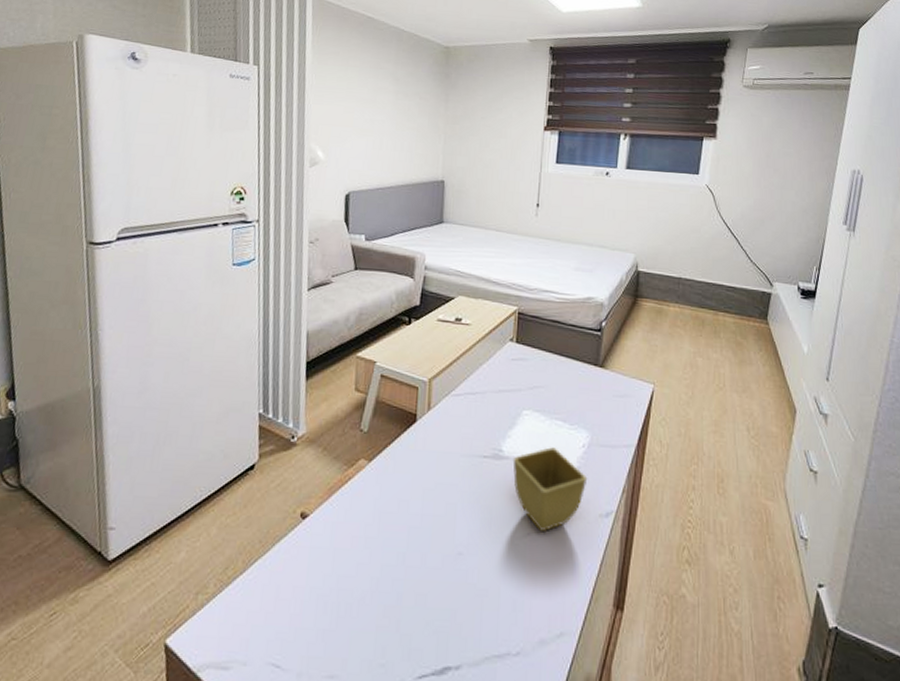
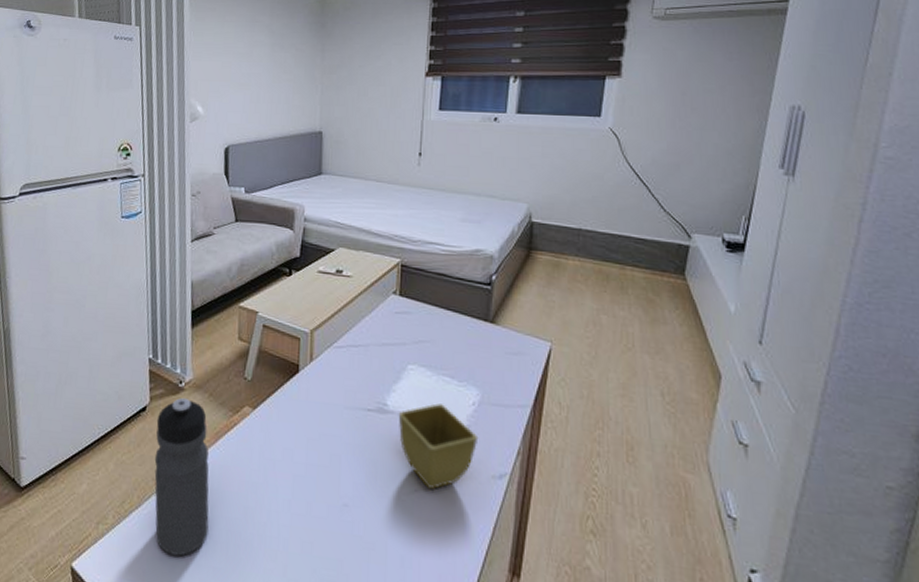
water bottle: none [261,453,321,621] -> present [154,397,209,556]

